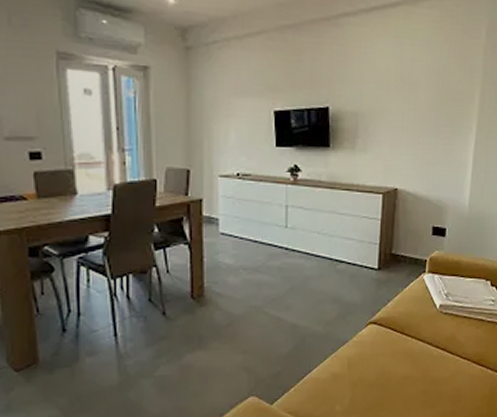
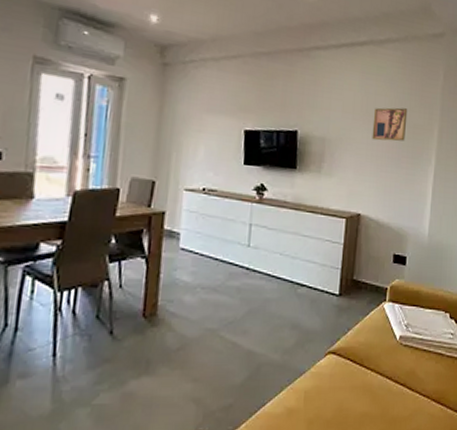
wall art: none [408,73,446,111] -> present [372,107,408,142]

